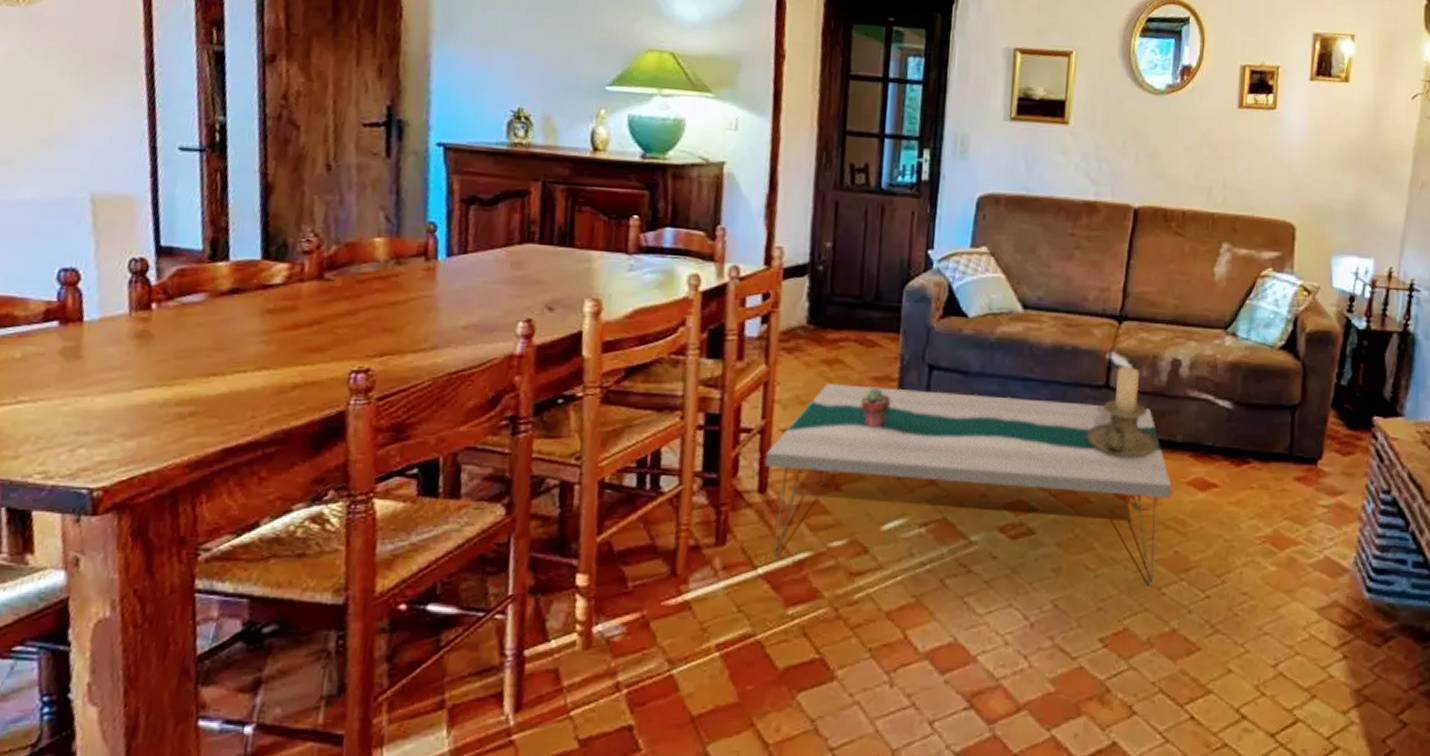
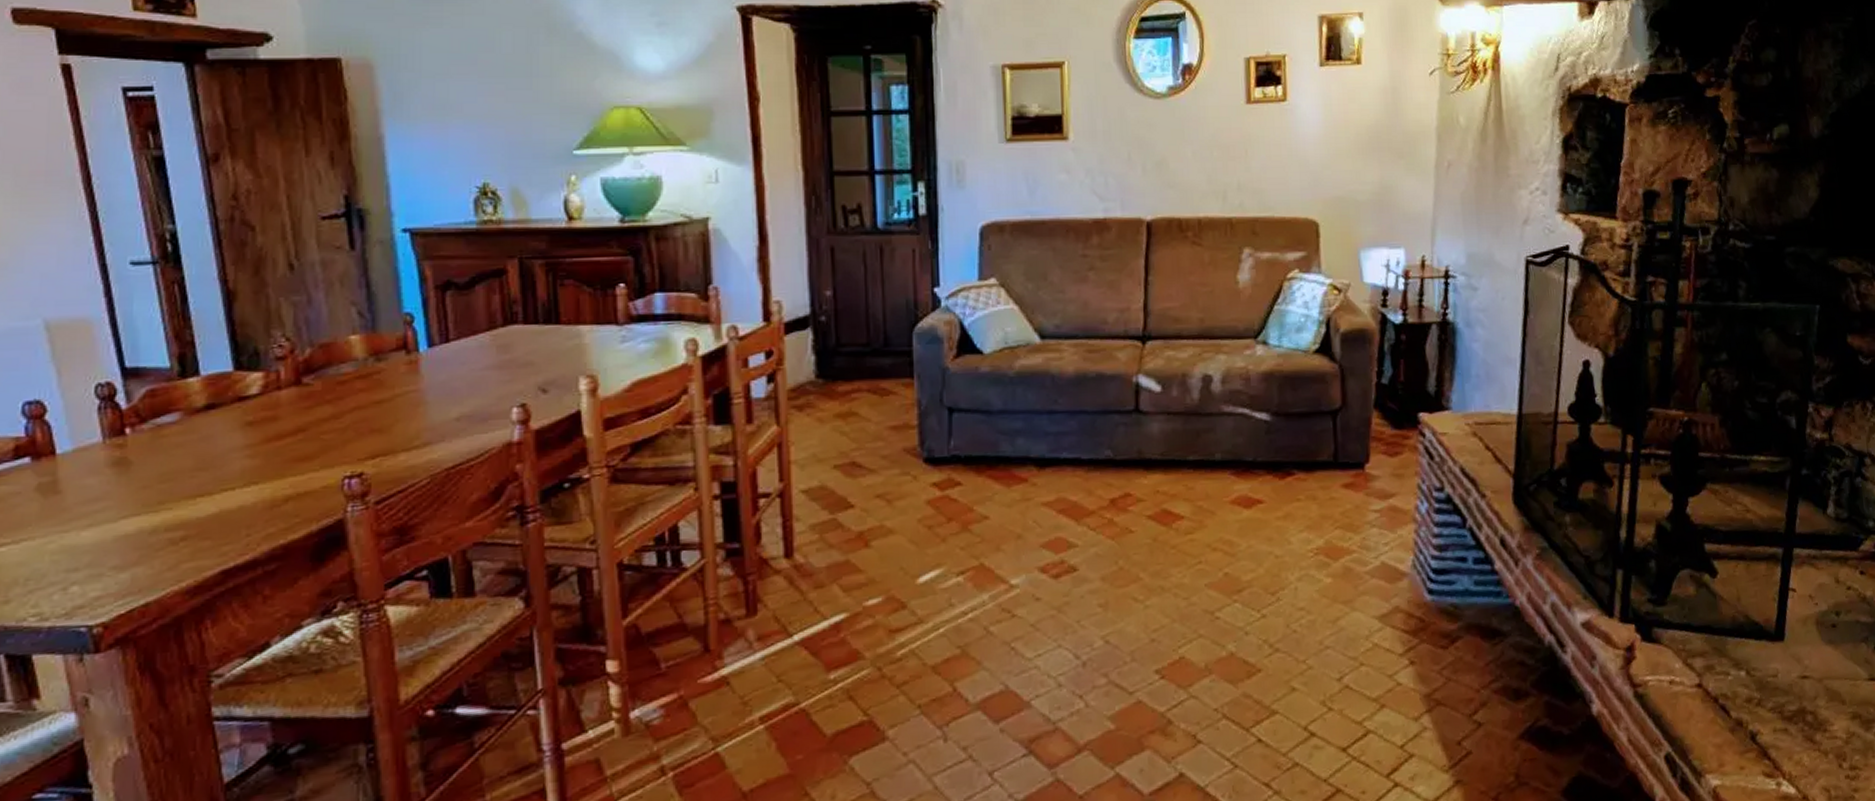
coffee table: present [764,384,1172,586] -> none [787,429,1215,622]
potted succulent: present [861,388,891,428] -> none [881,438,913,479]
candle holder: present [1086,366,1159,457] -> none [1120,387,1197,483]

